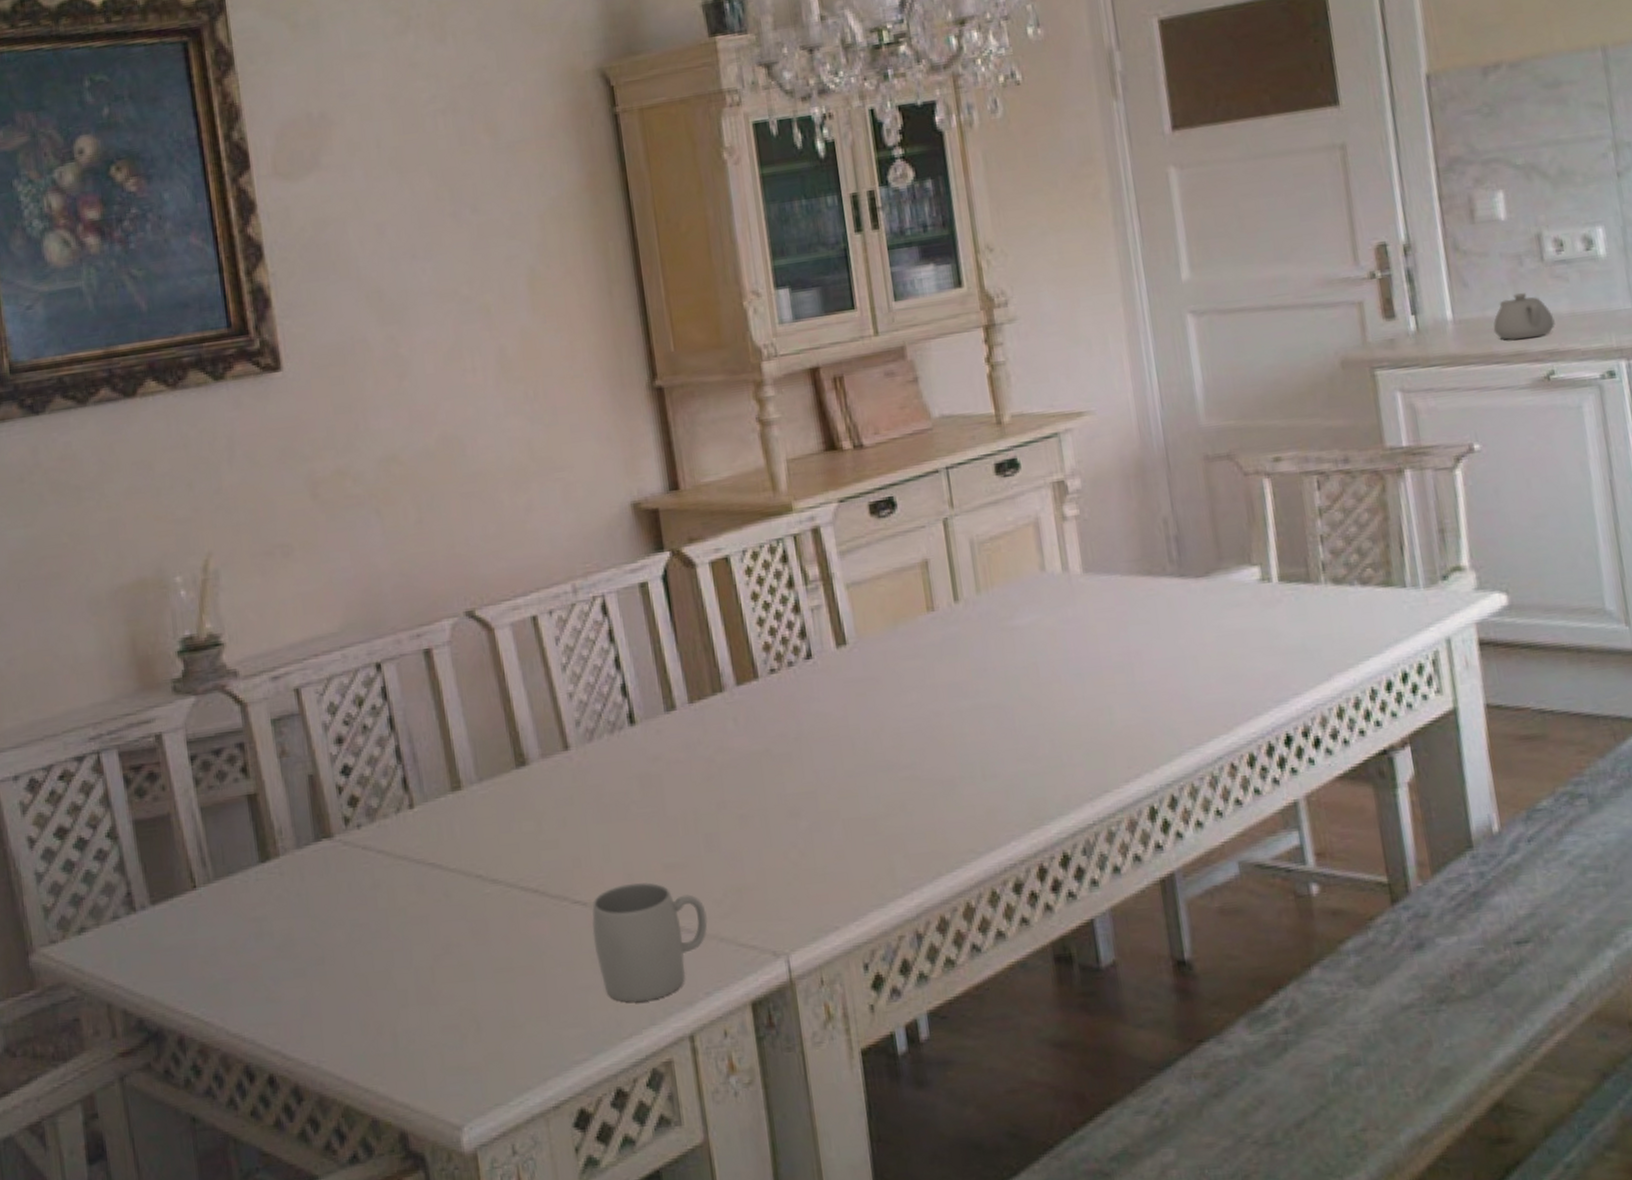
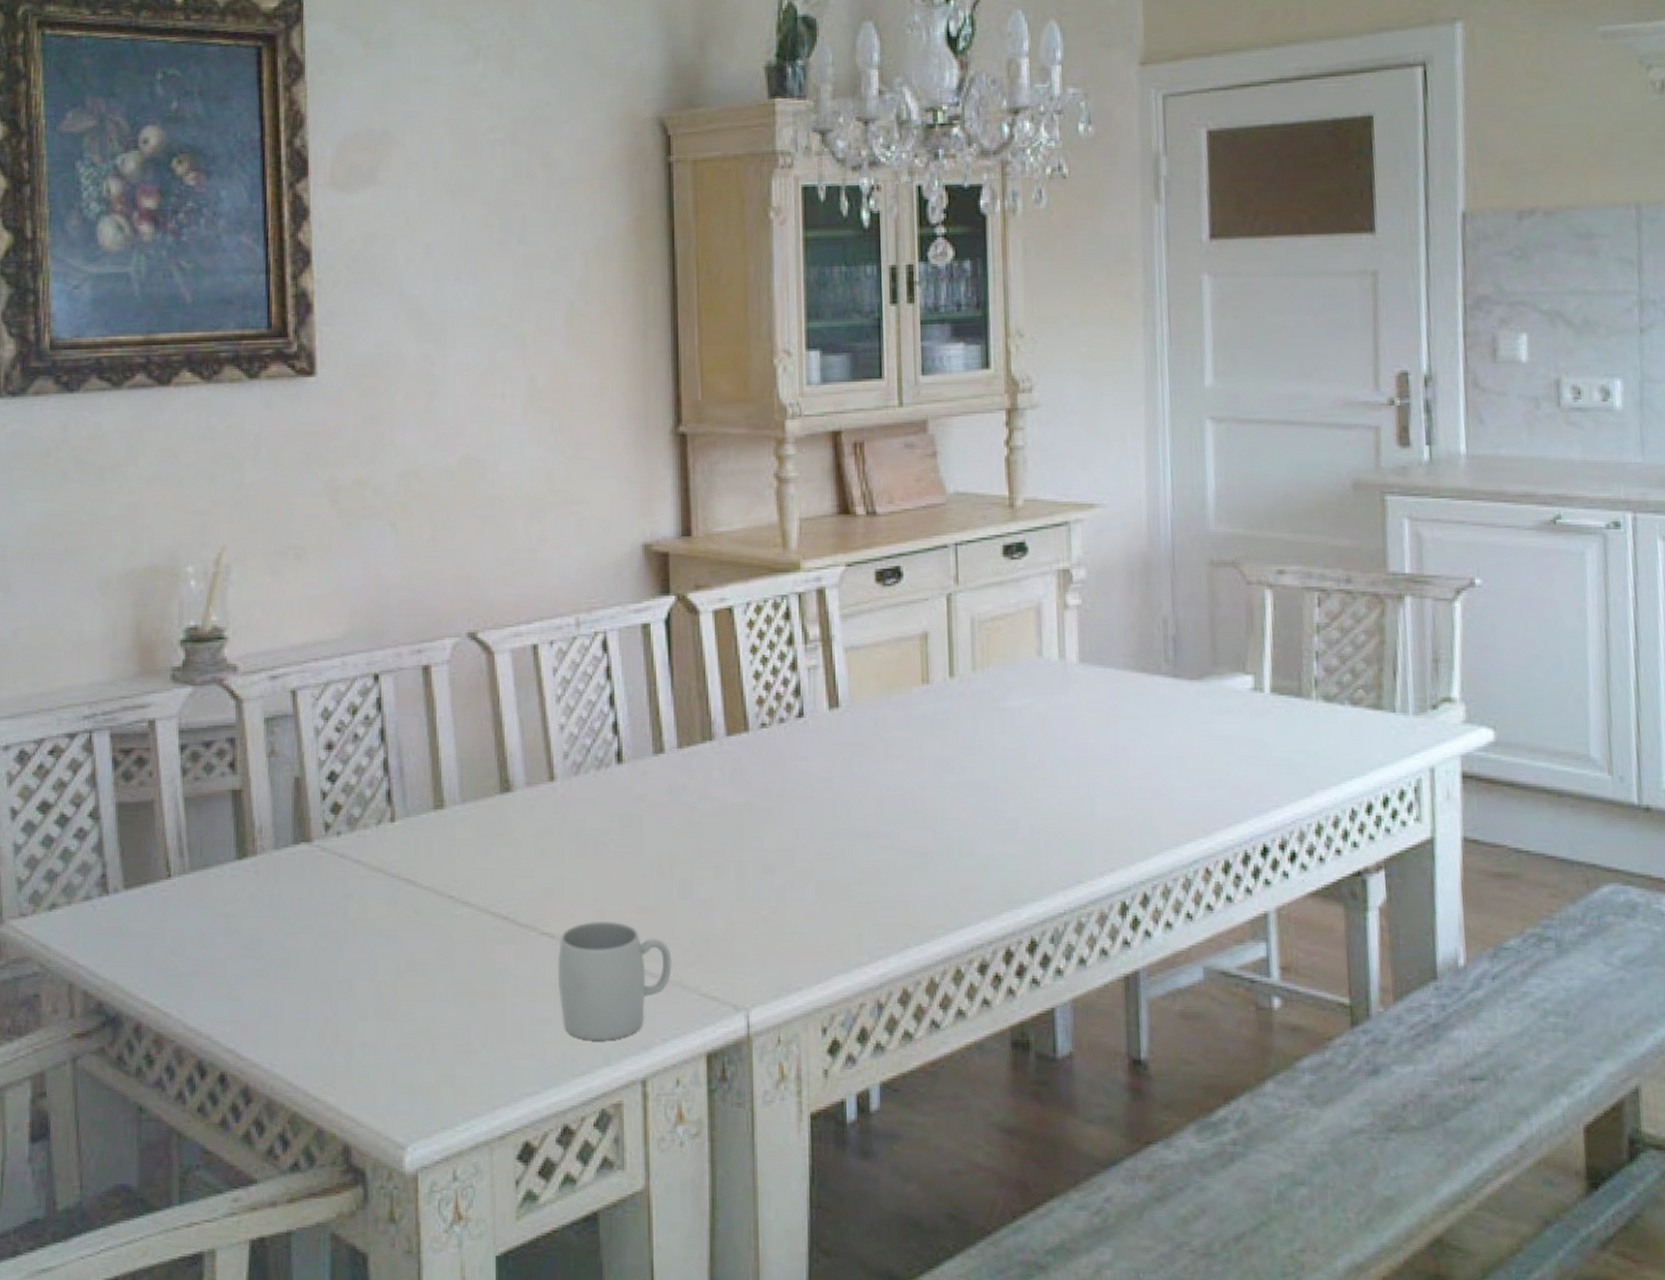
teapot: present [1493,293,1555,340] -> none [1505,436,1566,481]

